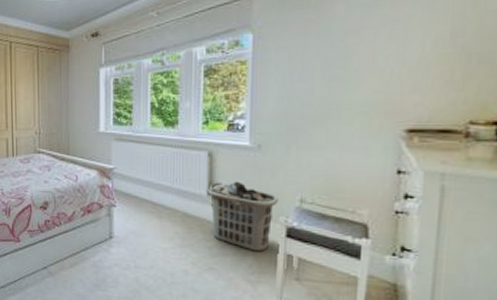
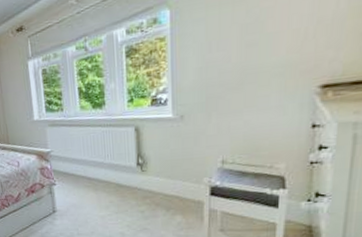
clothes hamper: present [207,181,279,252] -> none [136,151,203,210]

